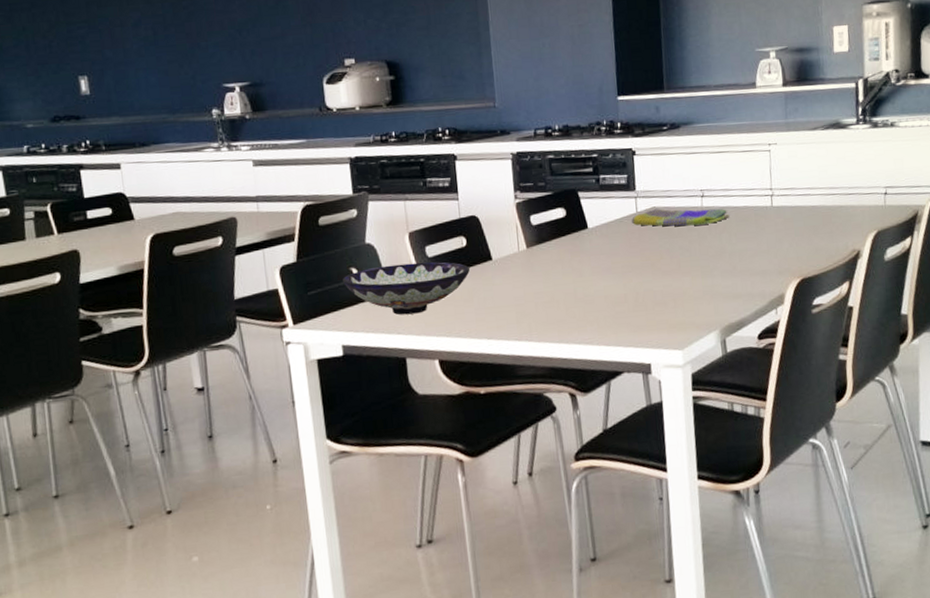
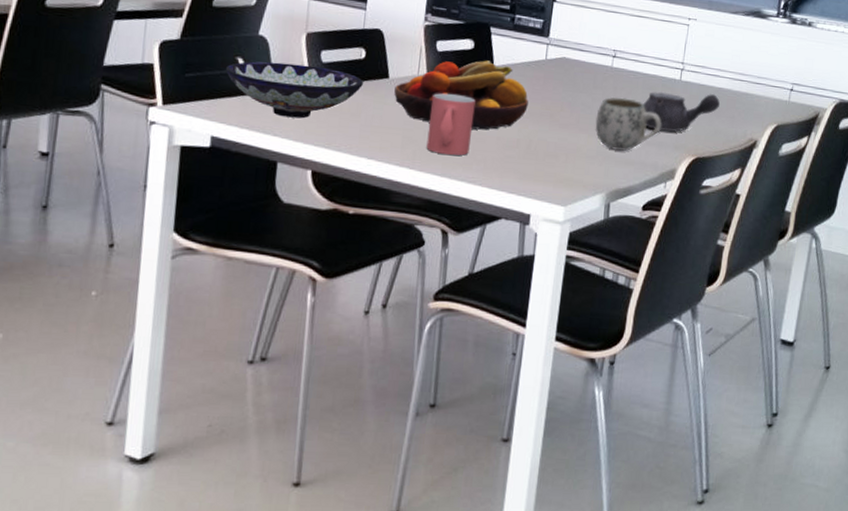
fruit bowl: none [499,224,628,295] -> present [394,60,529,130]
mug: none [536,262,581,322] -> present [426,93,476,156]
dish towel: present [631,208,730,226] -> none [538,59,638,86]
mug: none [696,234,762,287] -> present [595,97,662,151]
teapot: none [739,213,817,260] -> present [643,91,721,132]

